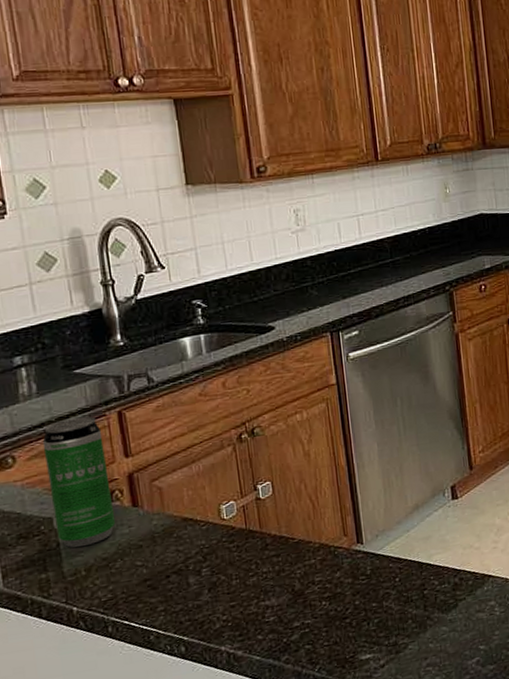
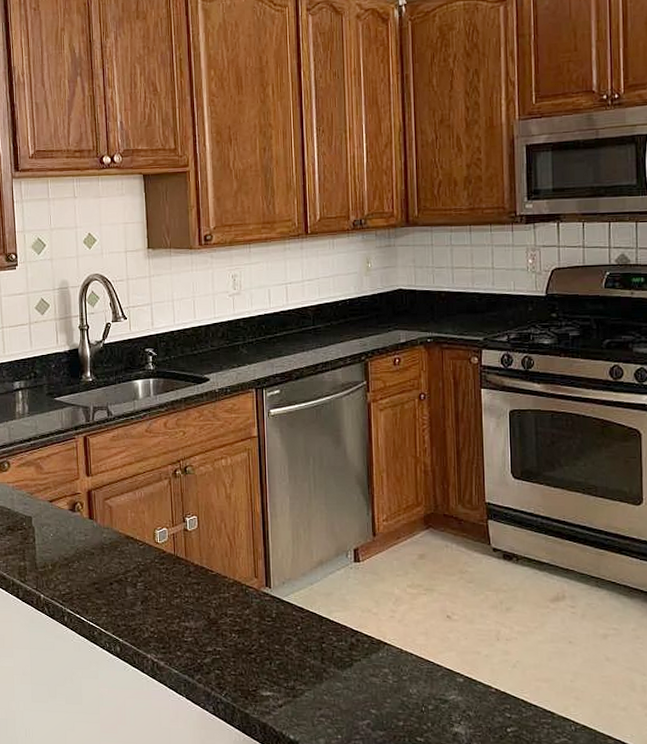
beverage can: present [42,416,116,548] -> none [29,437,76,546]

